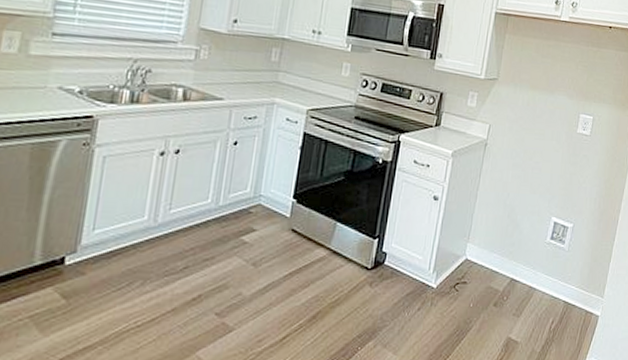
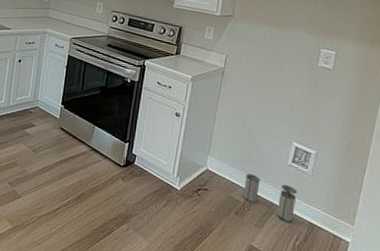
trash can: none [501,258,555,305] -> present [242,173,297,222]

